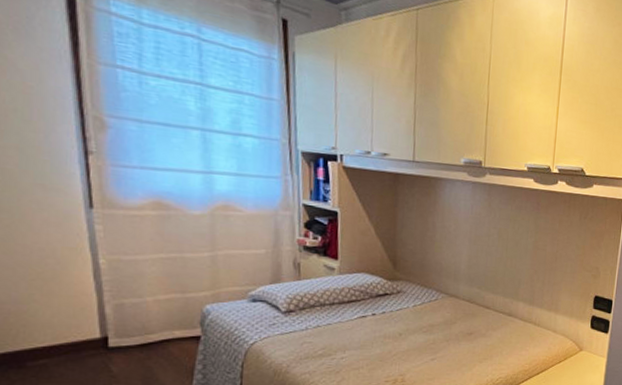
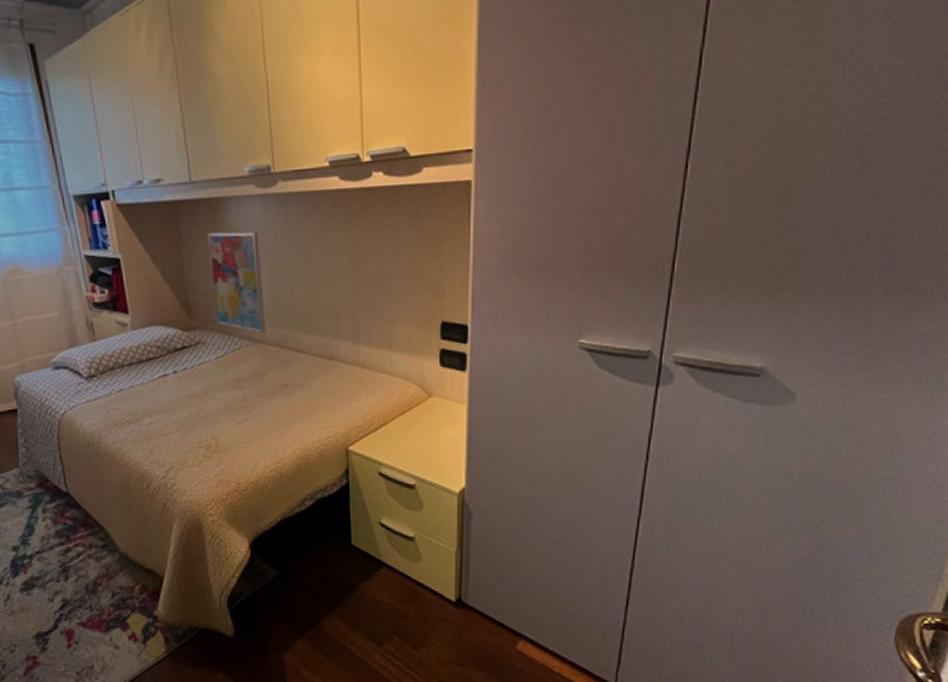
wall art: none [419,203,465,290] -> present [207,231,267,334]

